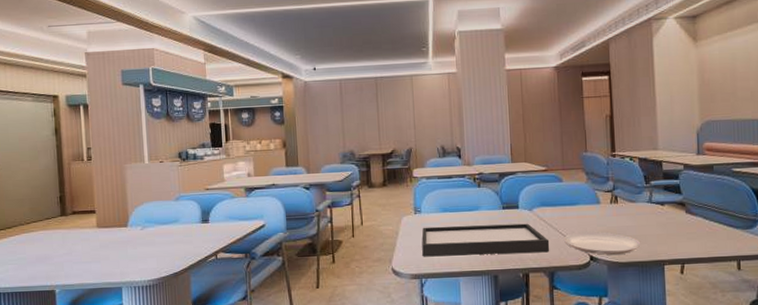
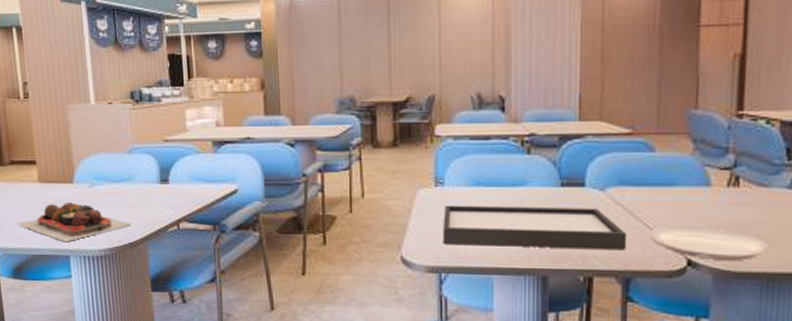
food tray: none [75,242,177,276] -> present [17,201,132,243]

